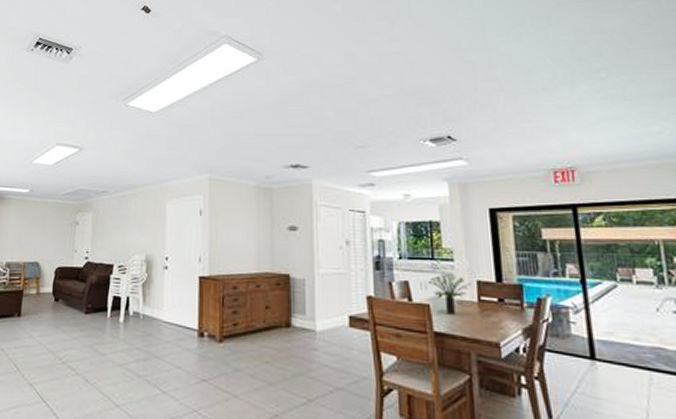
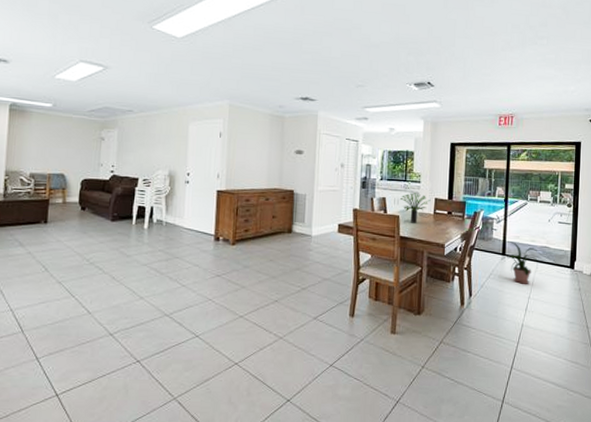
house plant: none [590,339,655,404] -> present [501,241,541,284]

